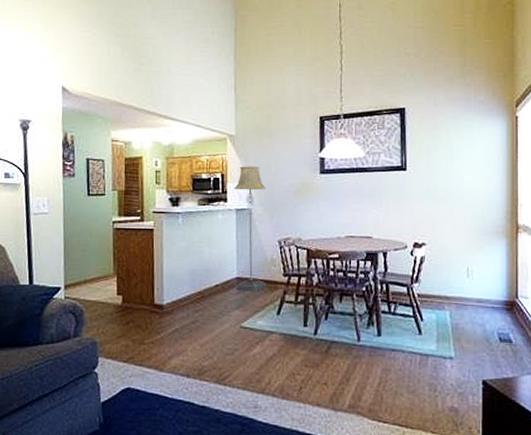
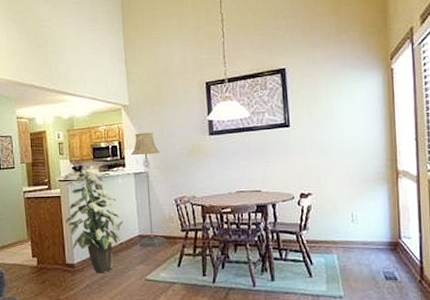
indoor plant: none [157,198,221,317] -> present [63,165,124,273]

